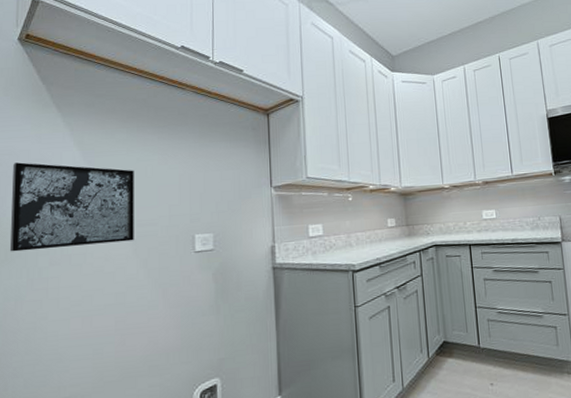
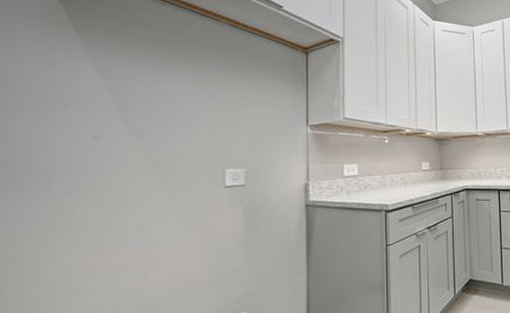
wall art: present [9,162,134,252] -> none [16,85,161,179]

